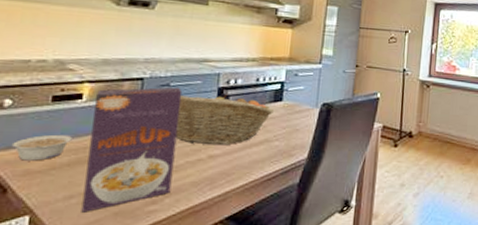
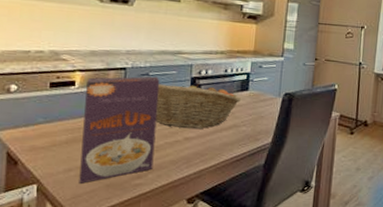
legume: present [11,134,72,161] -> none [18,116,68,139]

